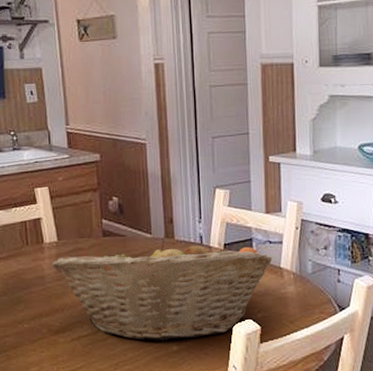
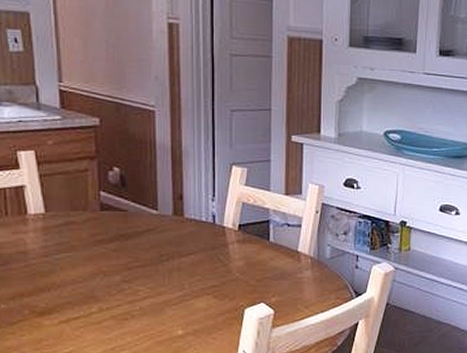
fruit basket: present [52,237,273,341] -> none [37,215,290,325]

